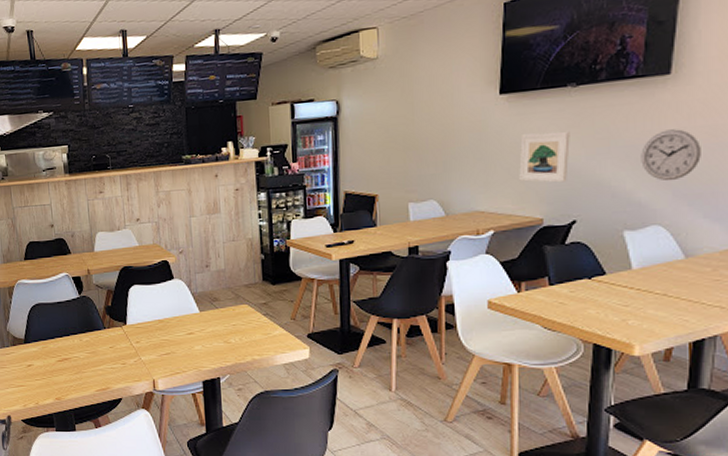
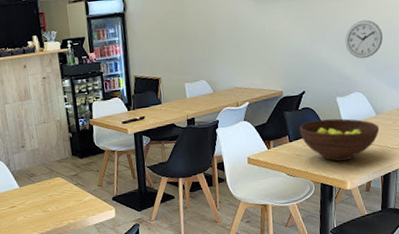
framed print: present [519,131,570,183] -> none [264,22,298,63]
fruit bowl: none [566,258,690,316] -> present [300,118,380,162]

